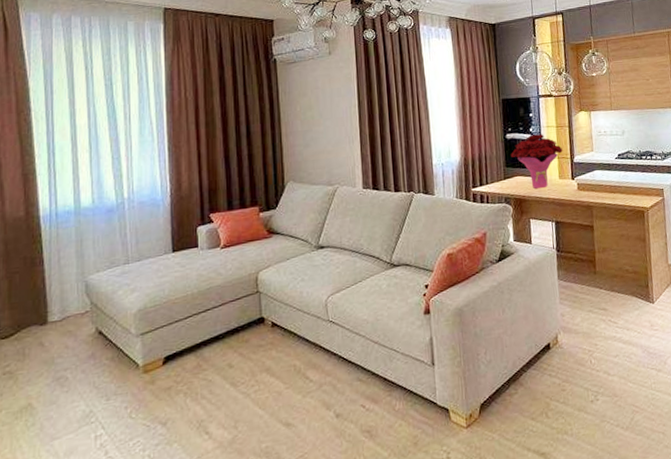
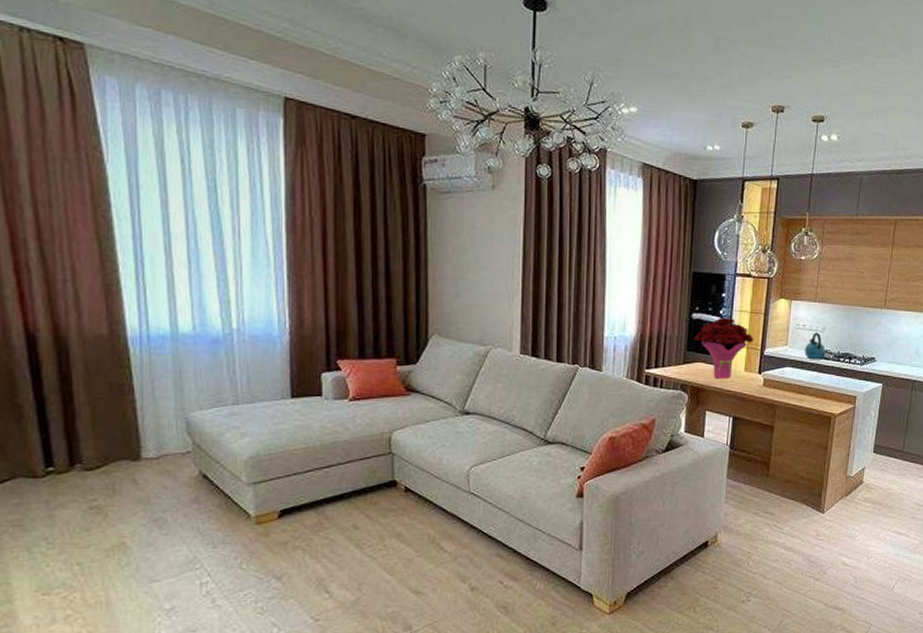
kettle: none [609,136,629,161] -> present [805,332,826,360]

